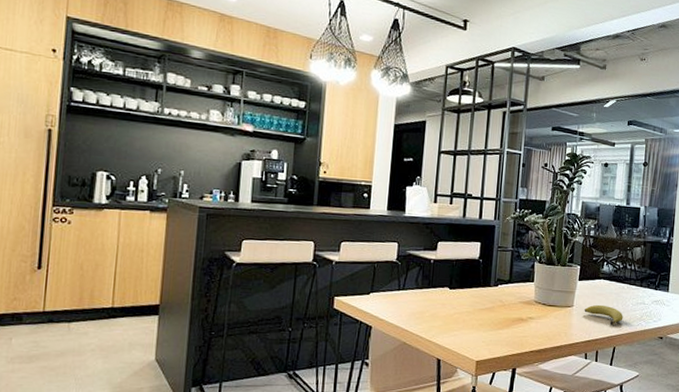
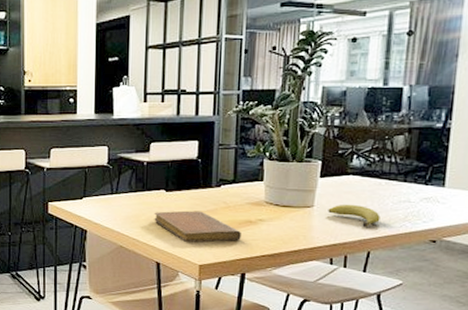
notebook: none [437,308,514,339] -> present [154,210,241,243]

